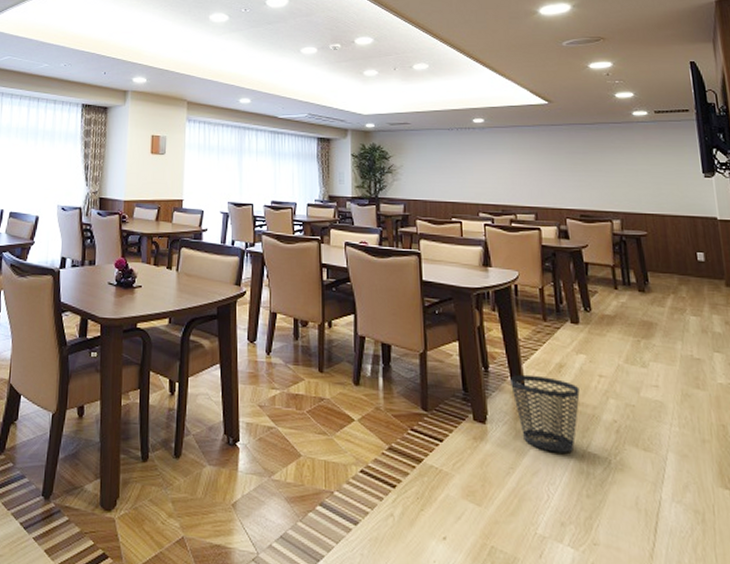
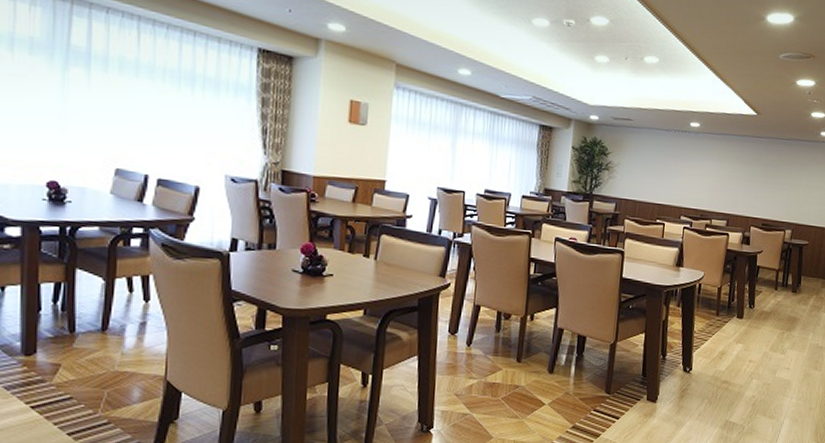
wastebasket: present [510,374,580,453] -> none [681,361,733,423]

